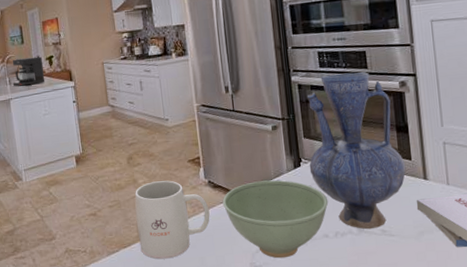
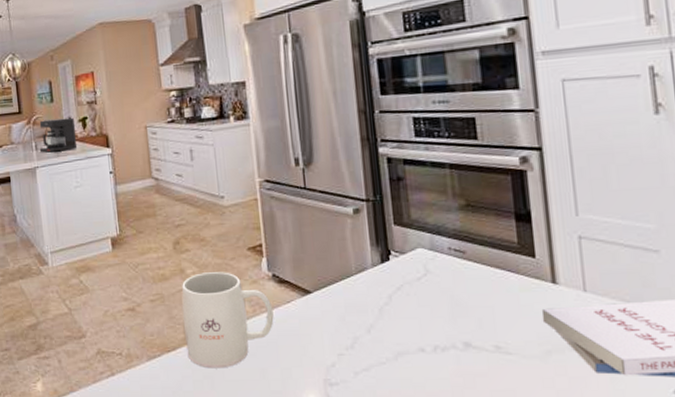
bowl: present [222,180,329,259] -> none [289,276,426,376]
vase: present [306,72,406,230] -> none [398,144,529,345]

